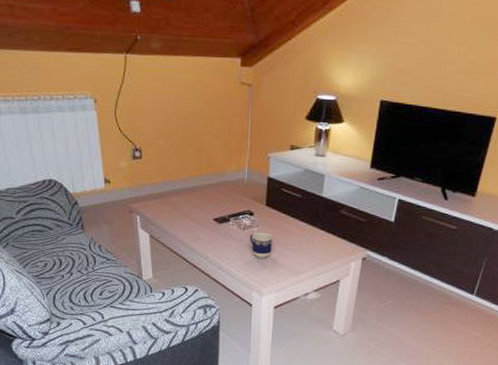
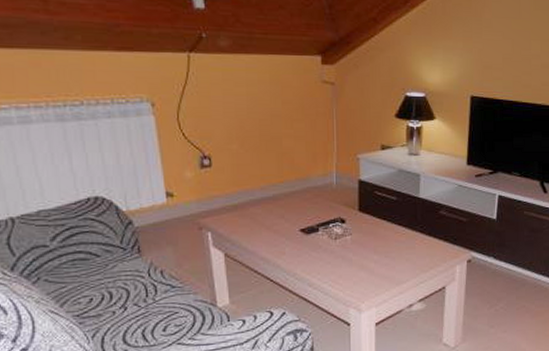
cup: present [250,232,274,258] -> none [343,240,370,270]

